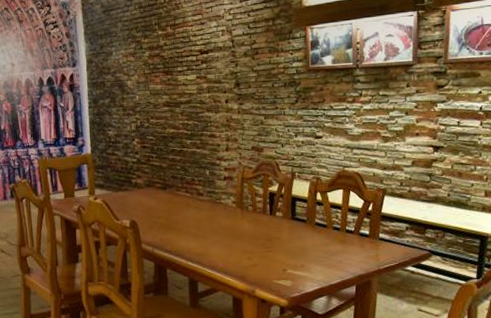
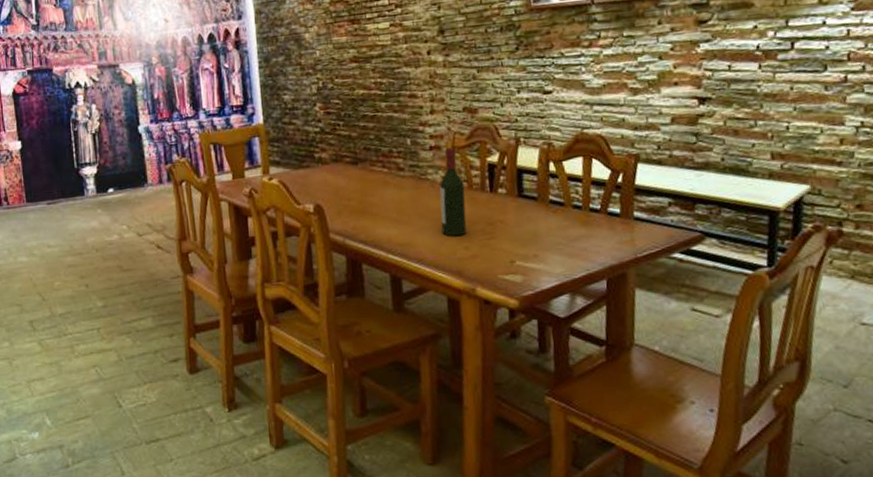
wine bottle: none [230,178,251,249] -> present [439,147,467,236]

